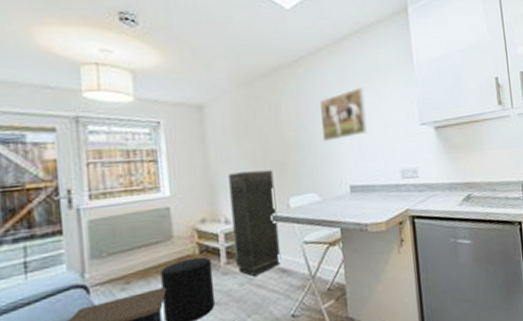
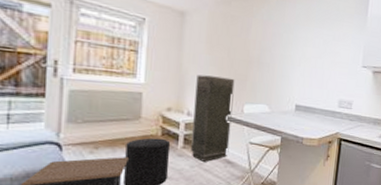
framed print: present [319,86,367,142] -> none [280,25,322,65]

